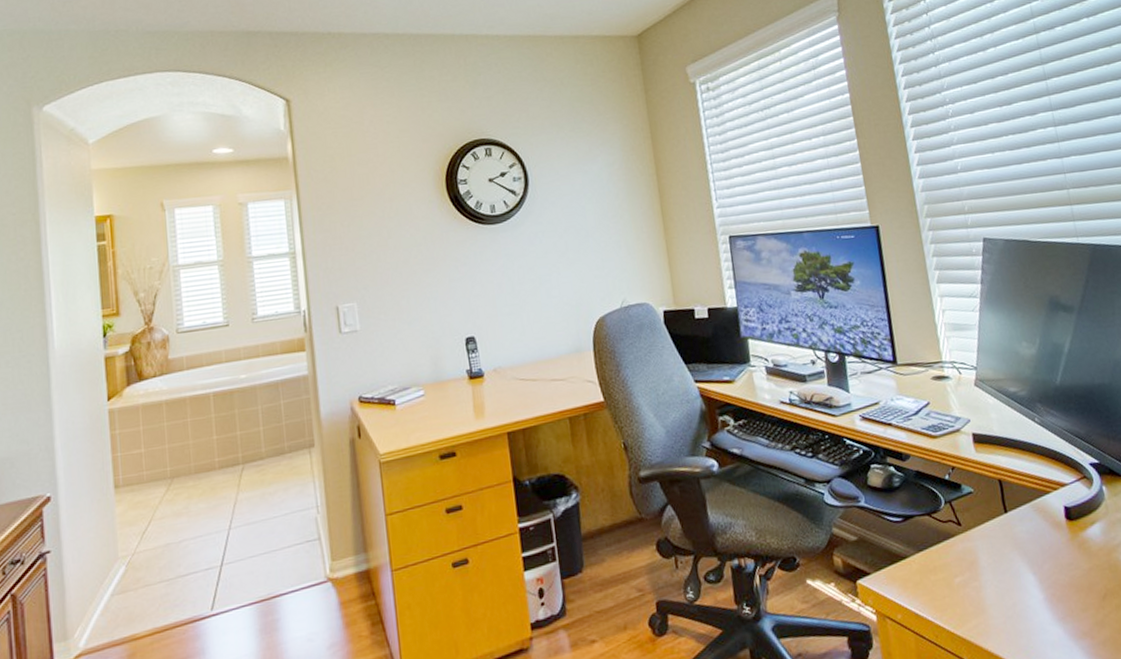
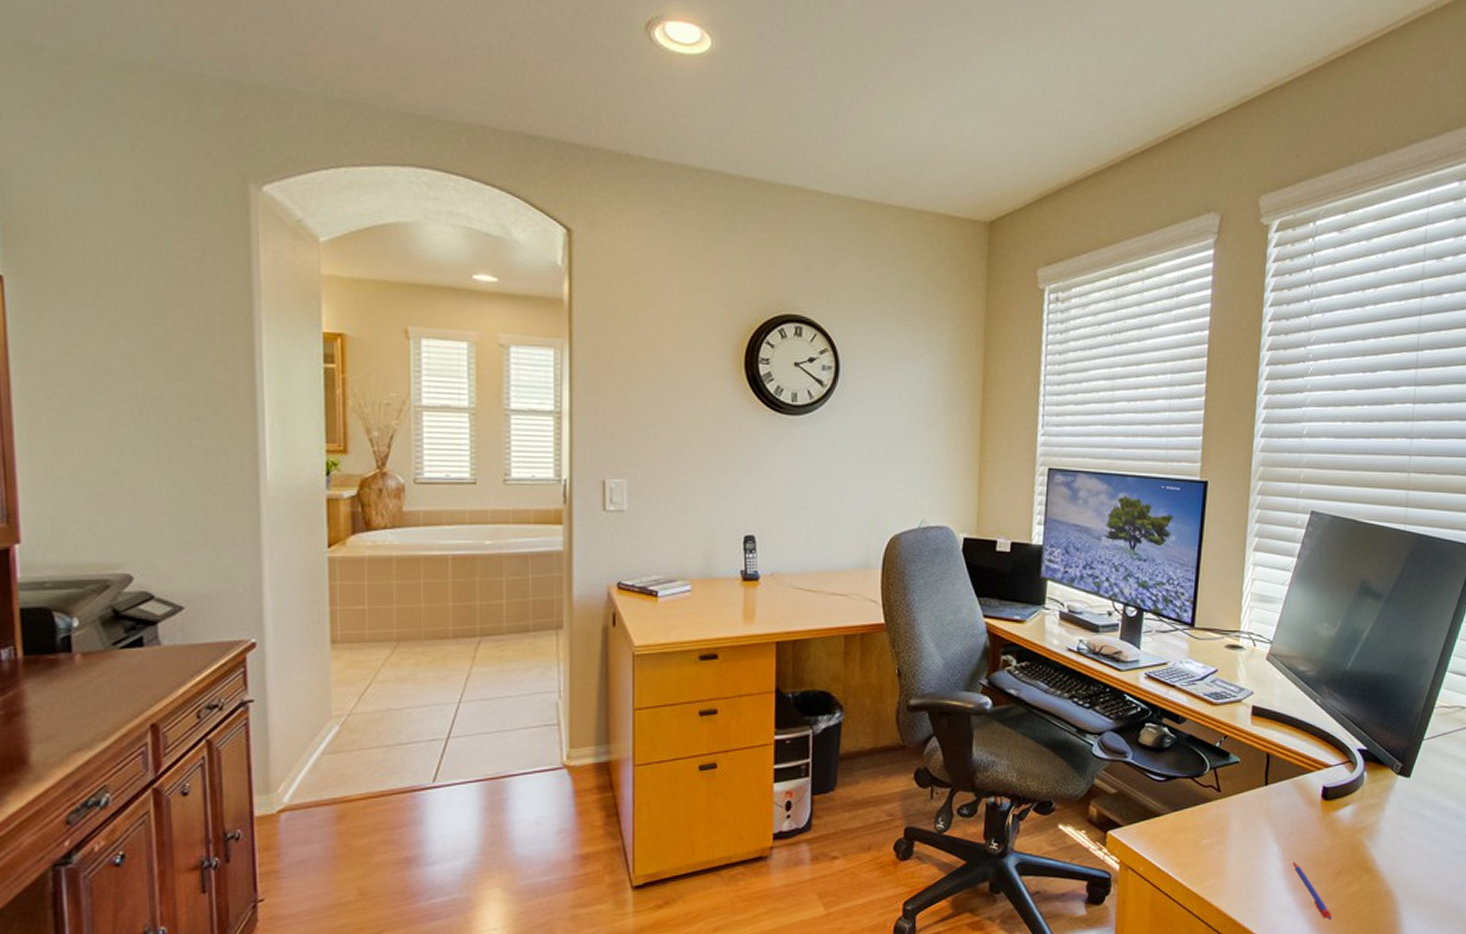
pen: none [1052,589,1111,650] -> present [1292,861,1332,920]

